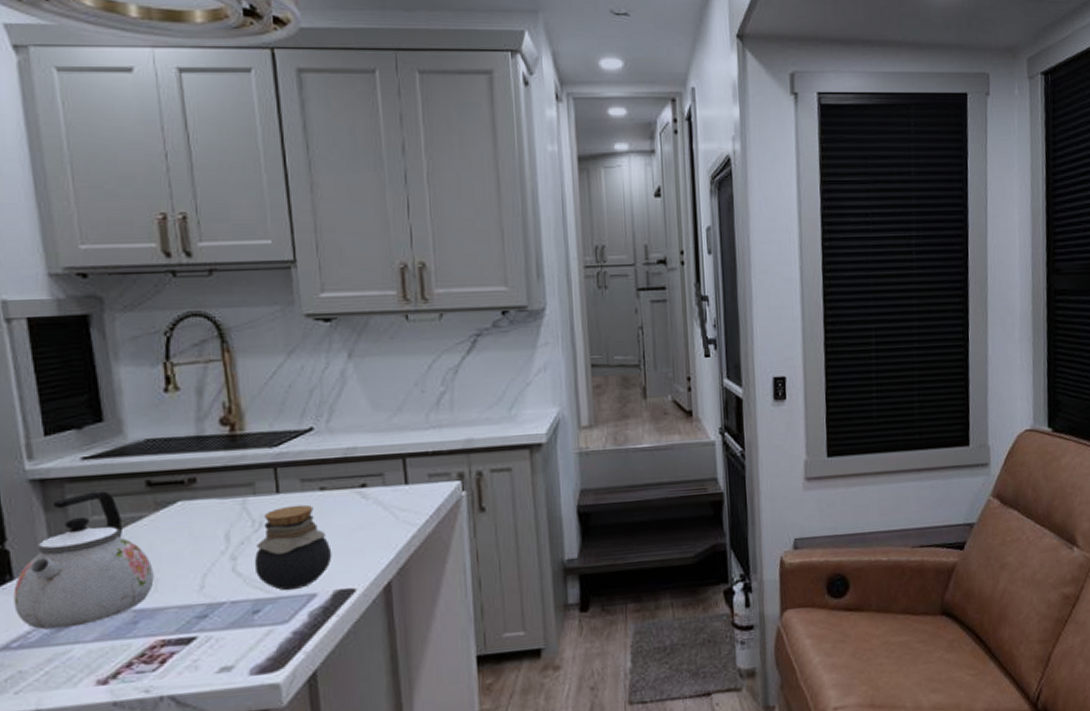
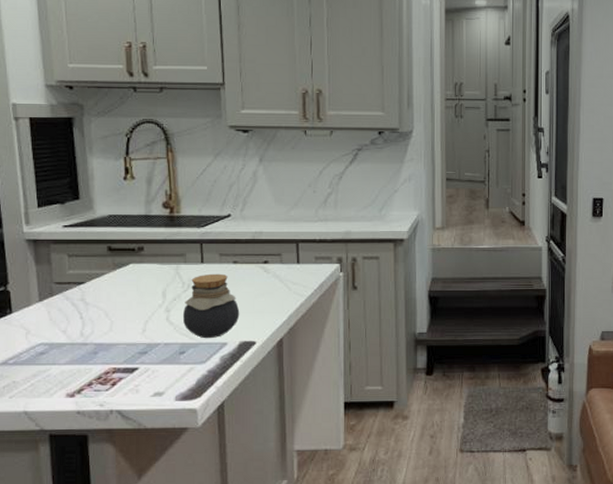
kettle: present [13,491,154,630] -> none [12,252,110,352]

